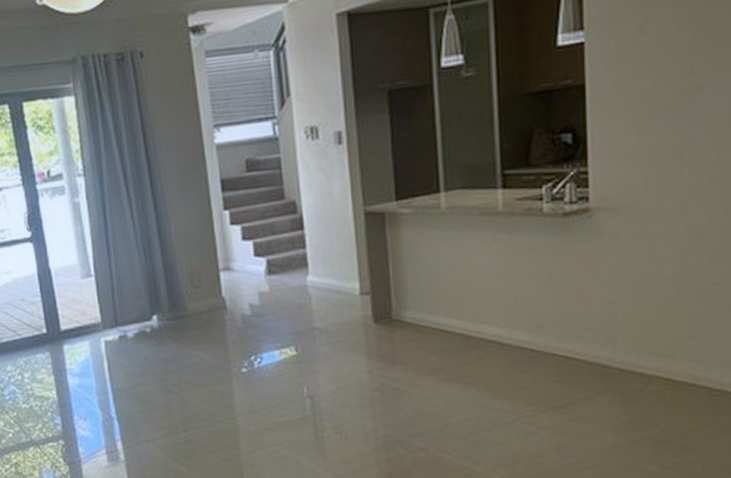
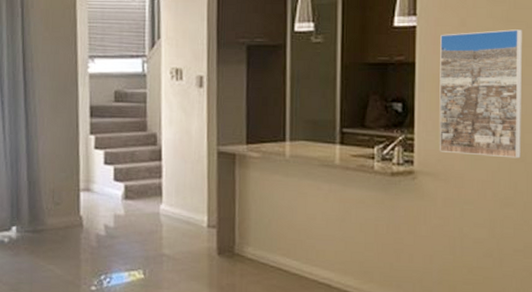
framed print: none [614,29,716,184] -> present [439,29,522,158]

